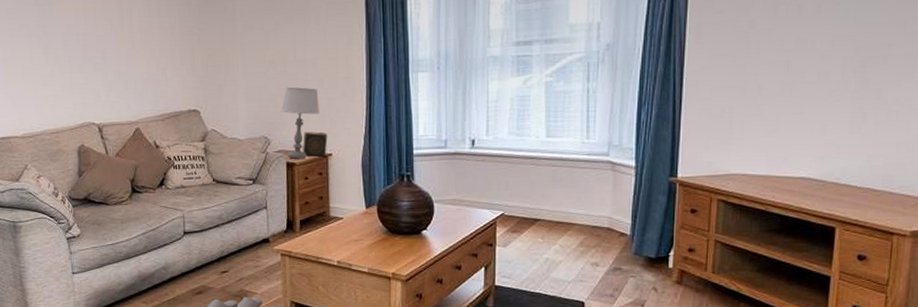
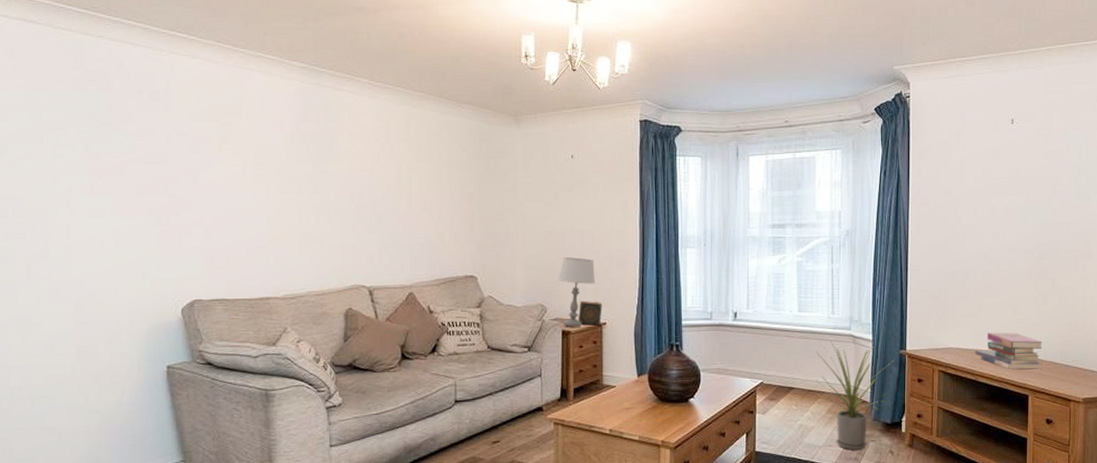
house plant: none [563,168,662,286] -> present [814,341,894,450]
books: none [765,155,859,198] -> present [974,332,1043,370]

